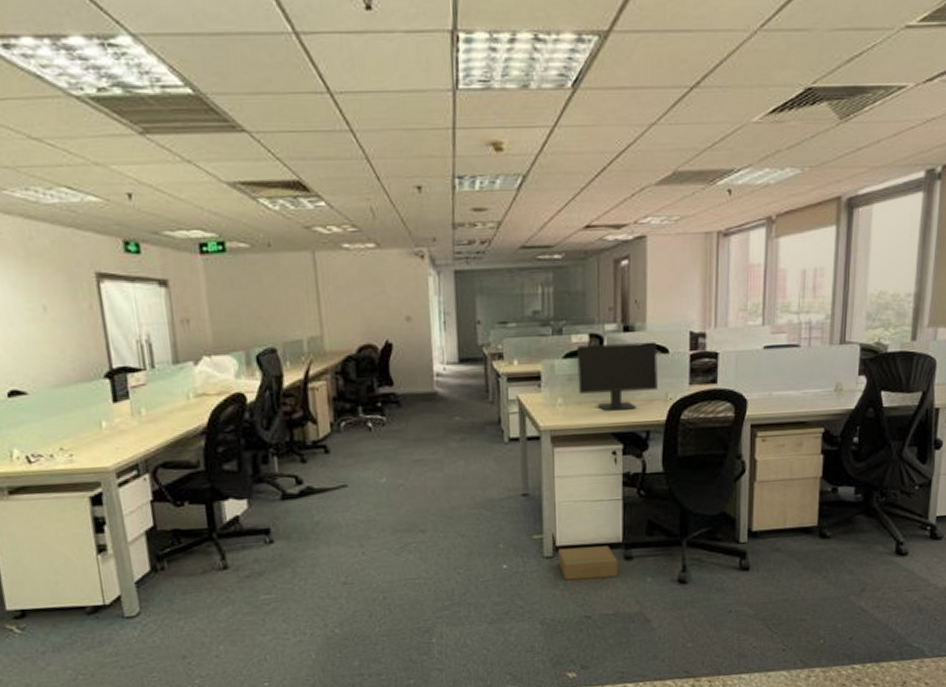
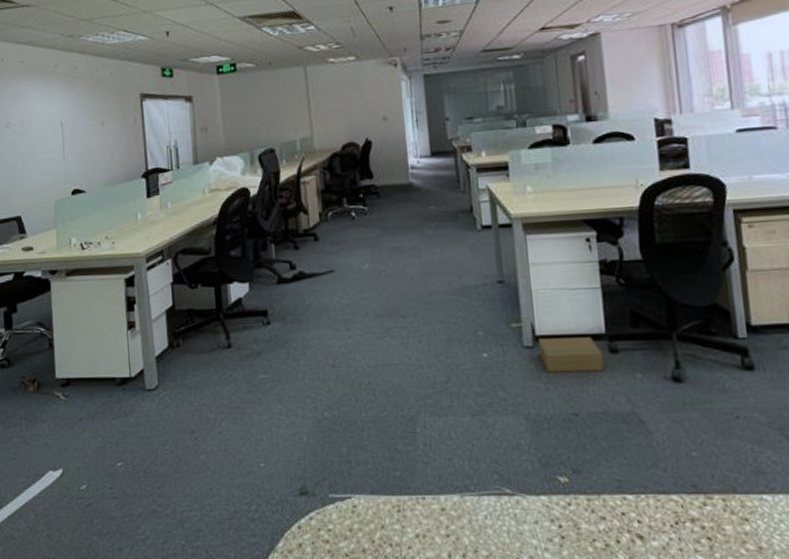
computer monitor: present [577,342,658,411] -> none [542,130,627,198]

